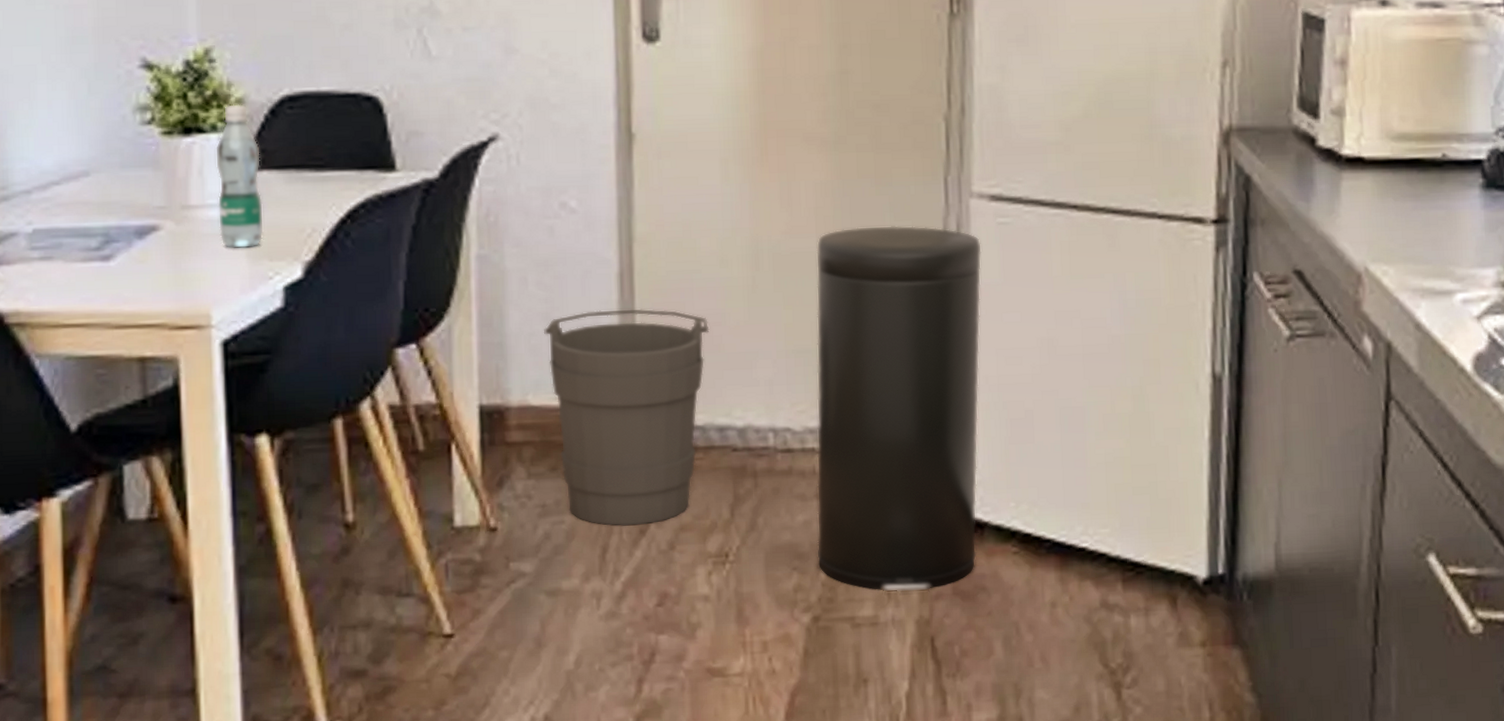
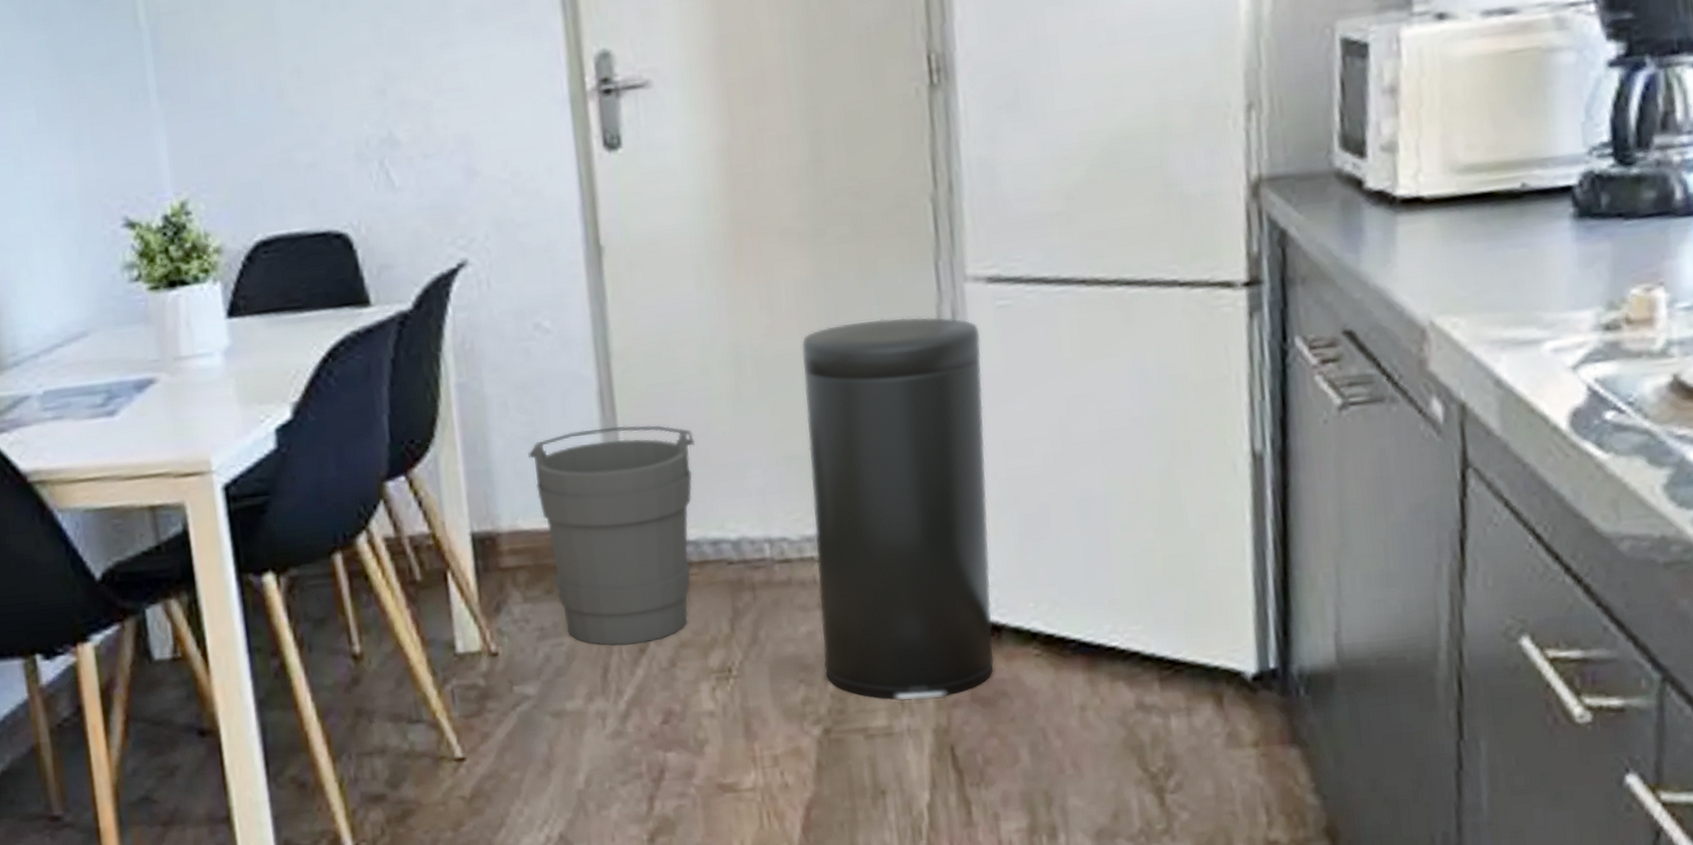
bottle: present [216,104,264,249] -> none [200,253,252,395]

